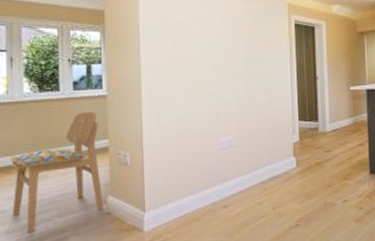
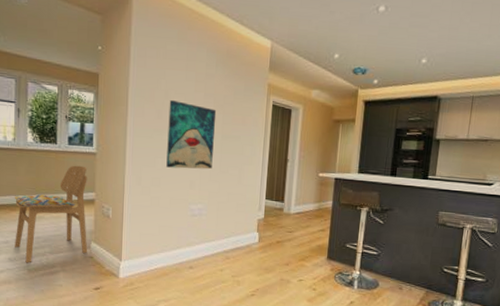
wall art: none [185,30,238,101] -> present [166,100,217,170]

